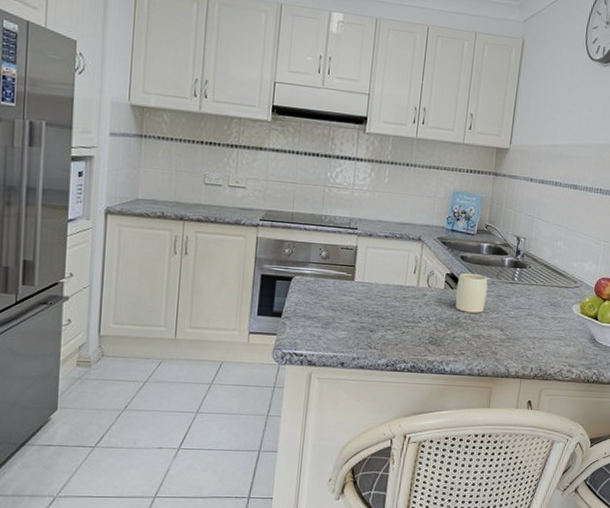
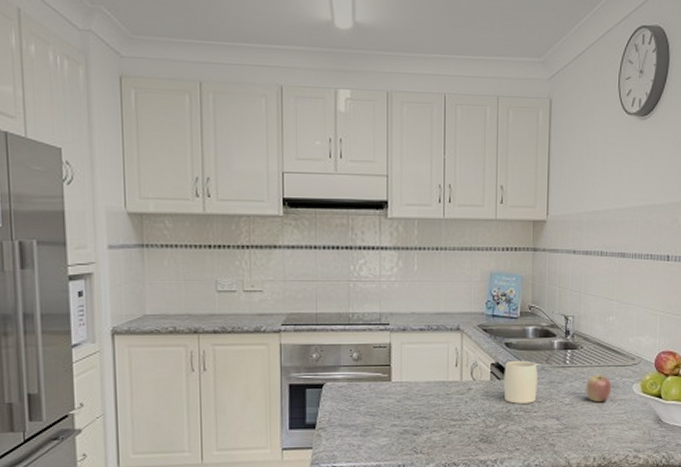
apple: none [529,292,554,319] -> present [586,374,612,403]

